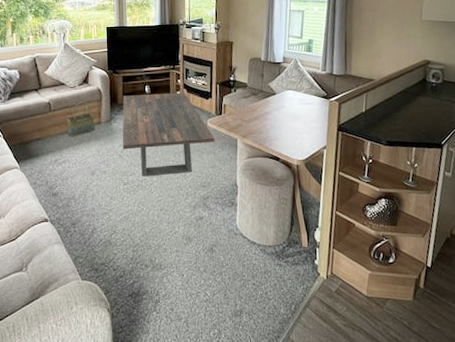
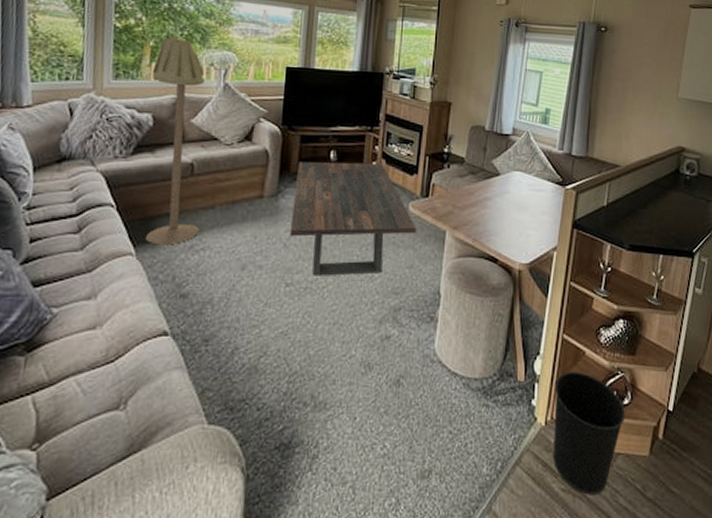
floor lamp: none [14,13,60,161] -> present [145,37,205,245]
basket: present [67,98,95,136] -> none [214,161,256,213]
wastebasket: none [332,239,392,329] -> present [553,371,626,495]

